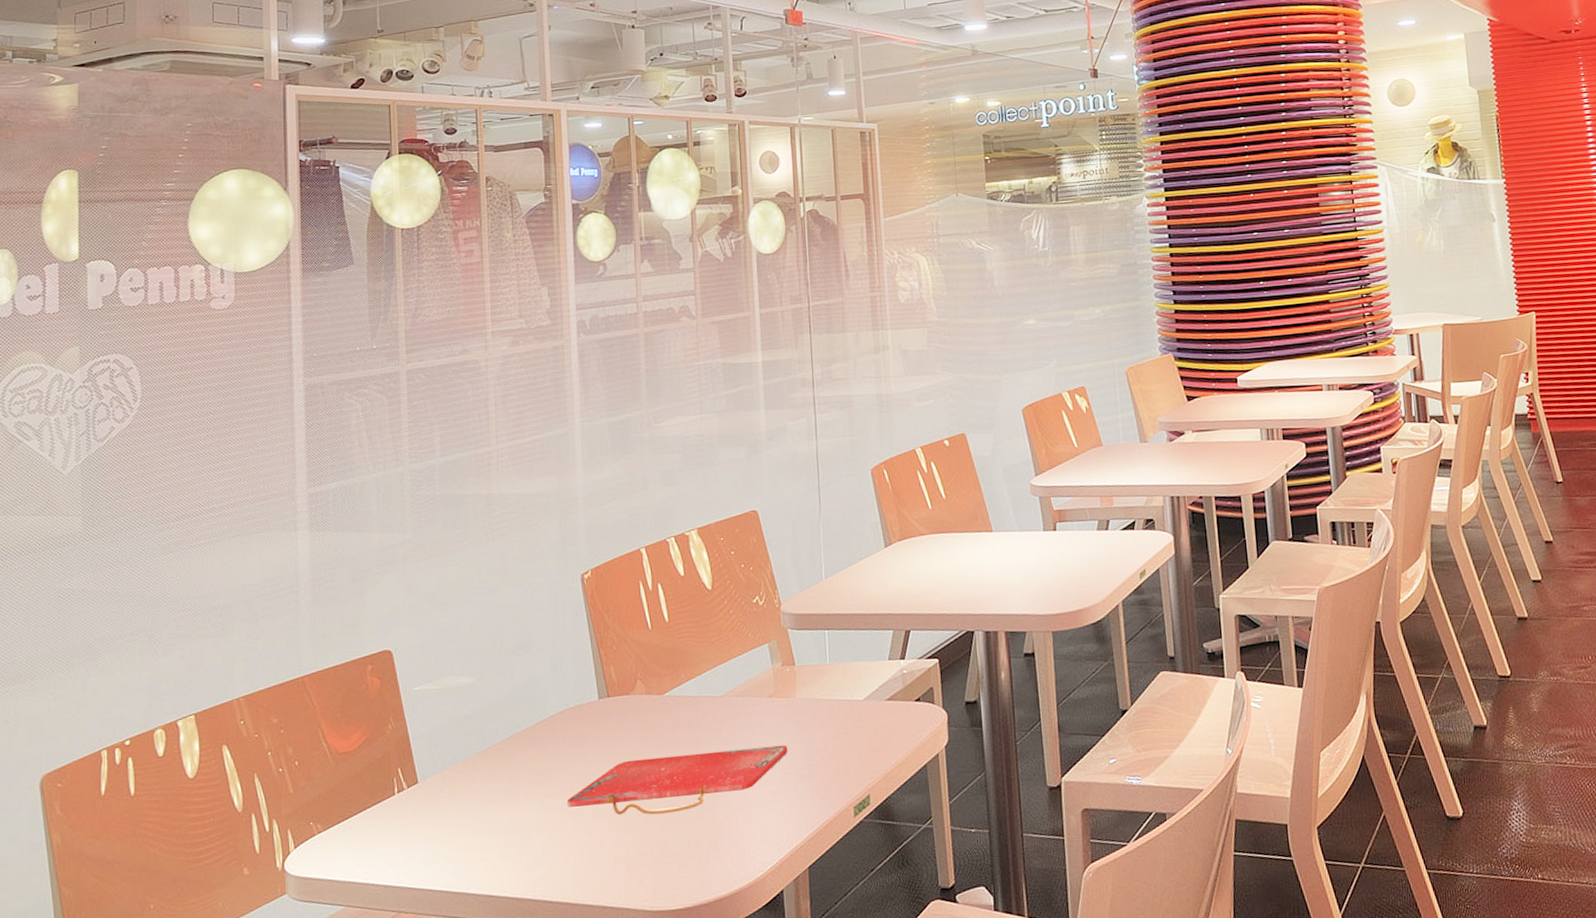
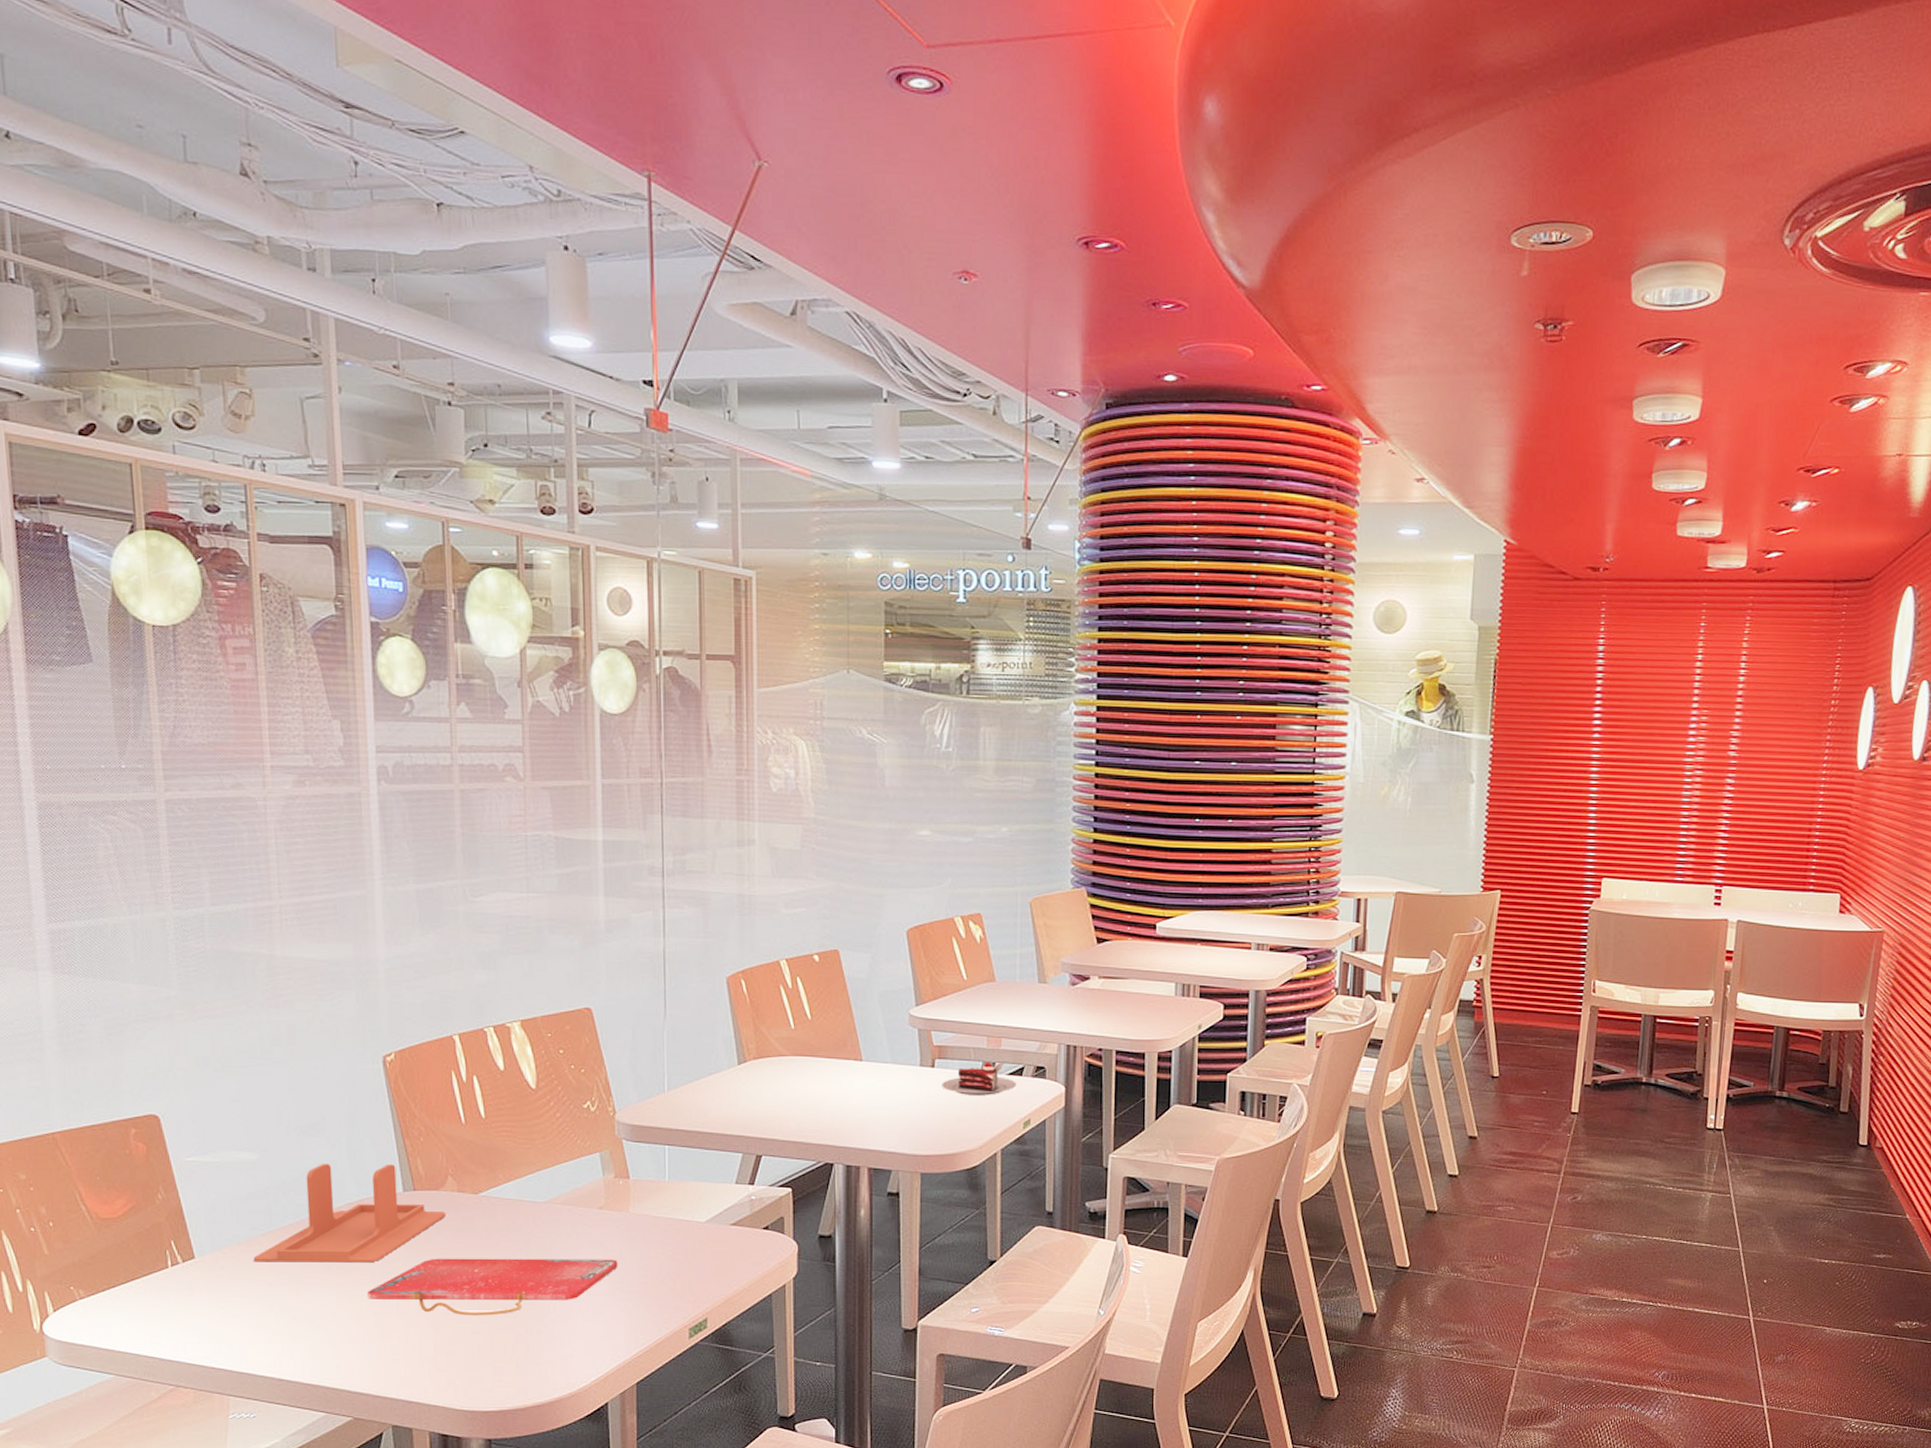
napkin holder: none [469,674,636,781] -> present [254,1164,446,1263]
cake slice: none [1064,518,1130,554] -> present [942,1061,1017,1095]

